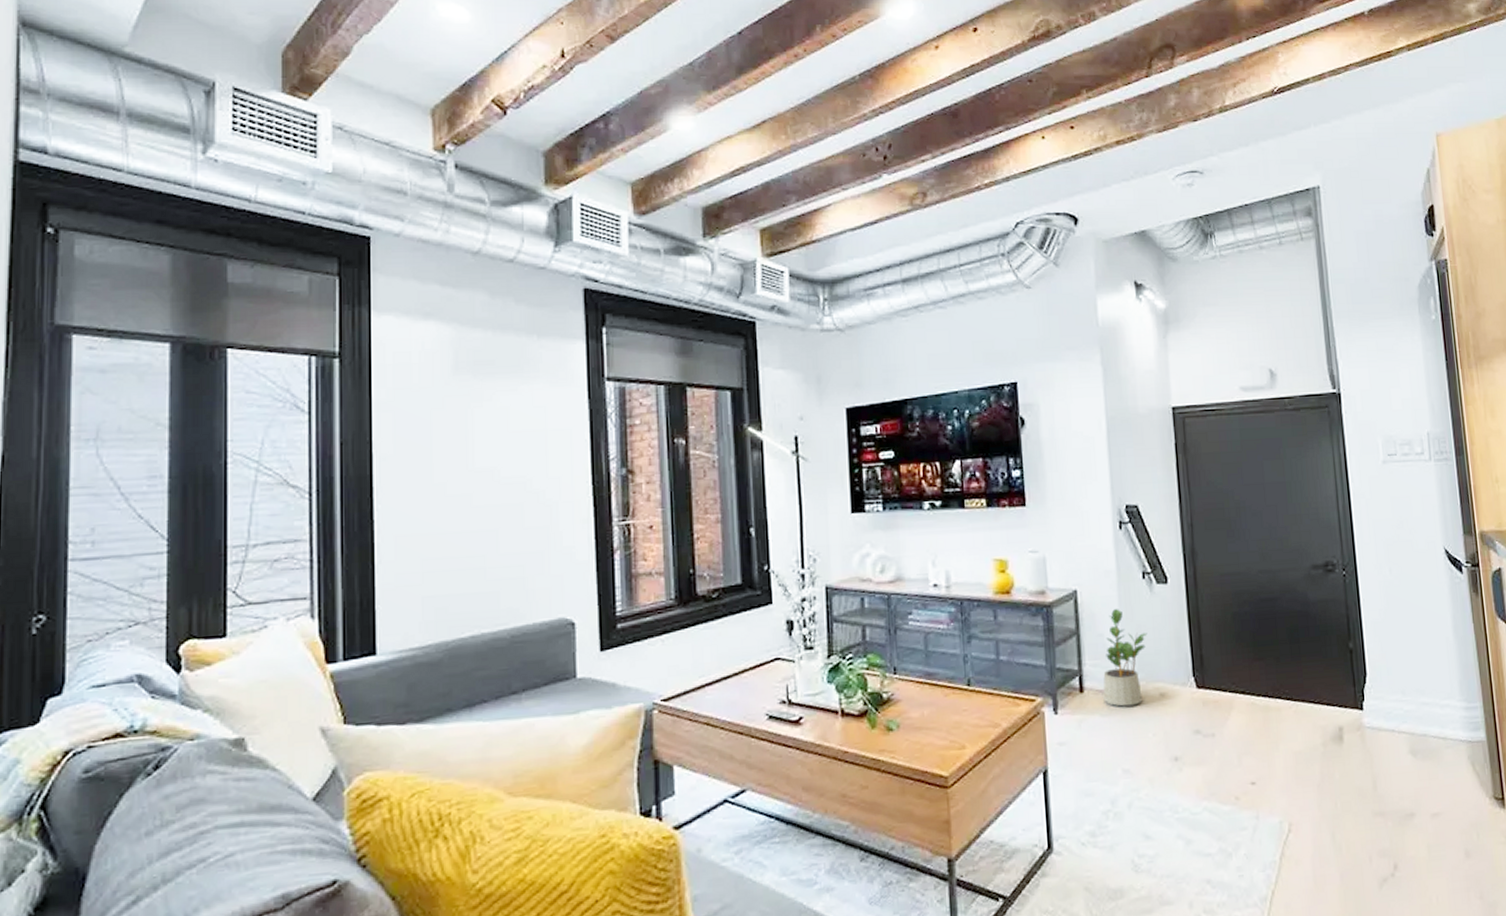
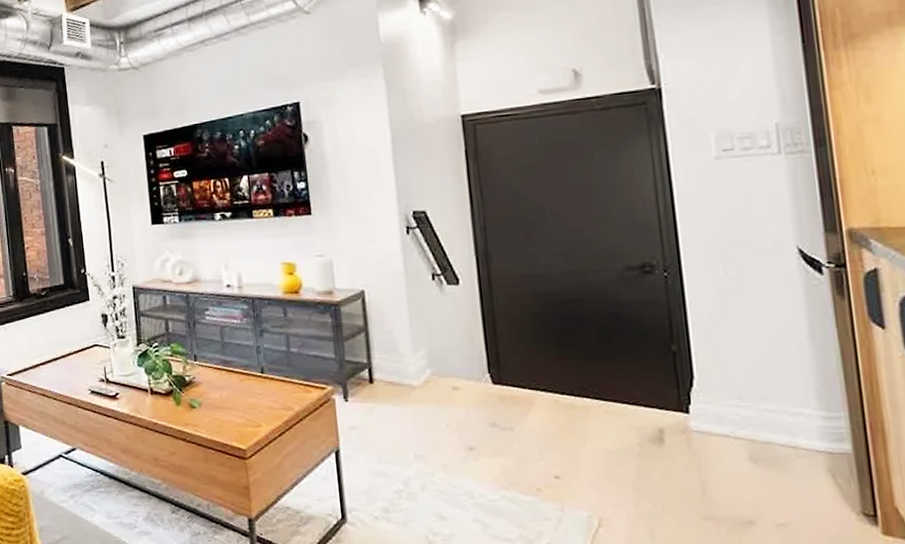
potted plant: present [1103,609,1147,707] -> none [393,308,438,398]

